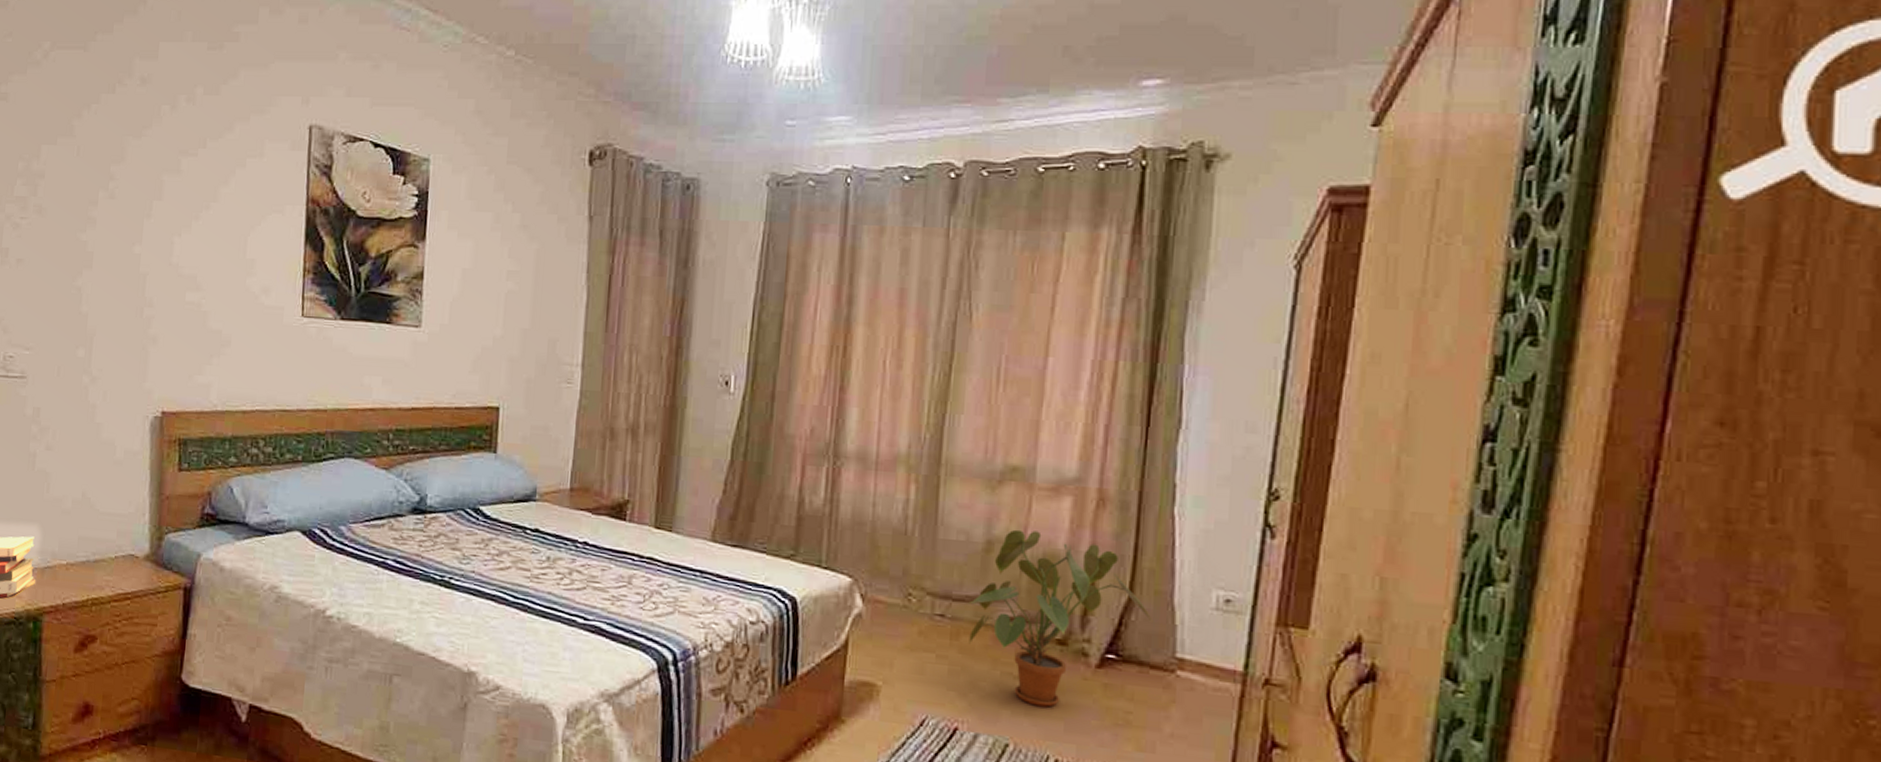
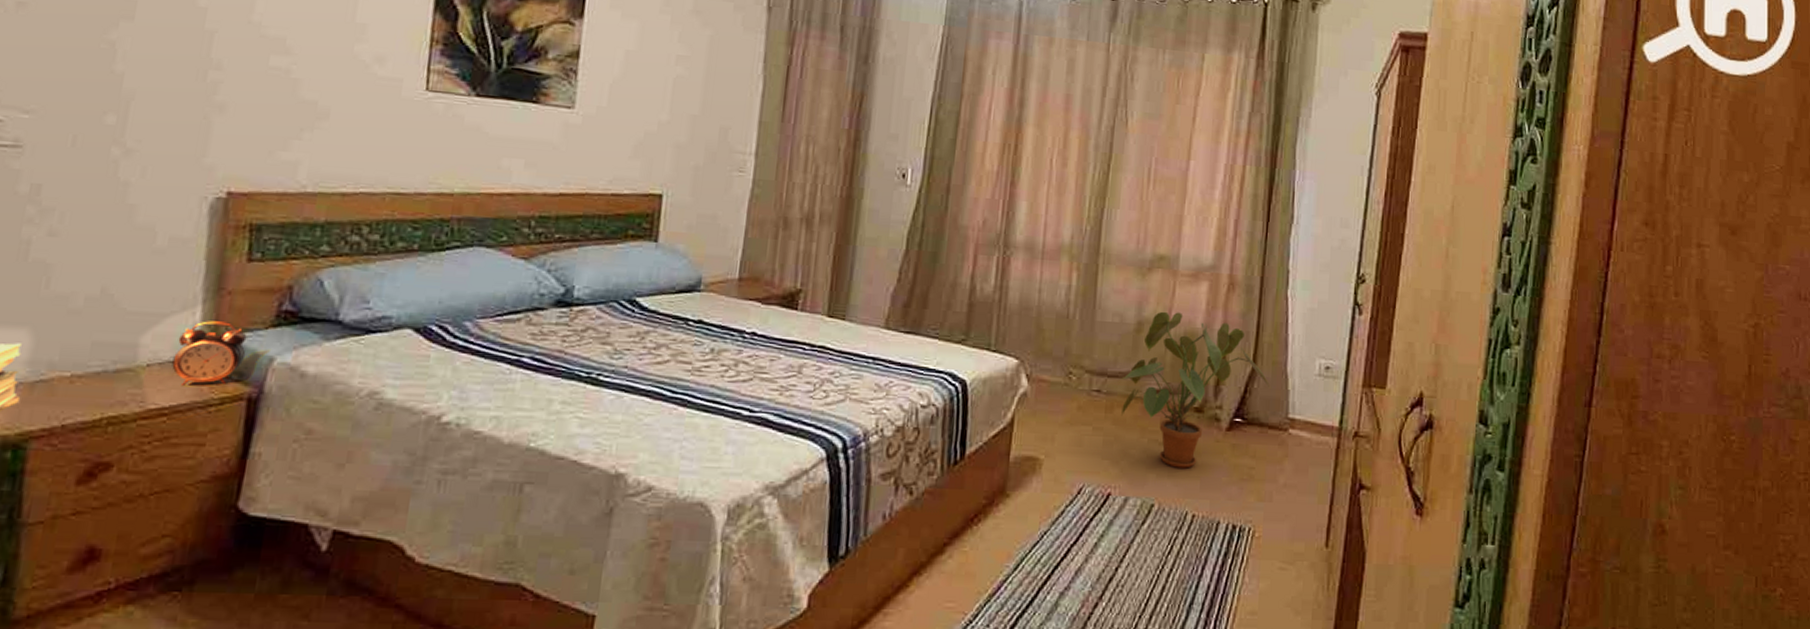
alarm clock: none [131,521,181,576] -> present [172,321,247,387]

